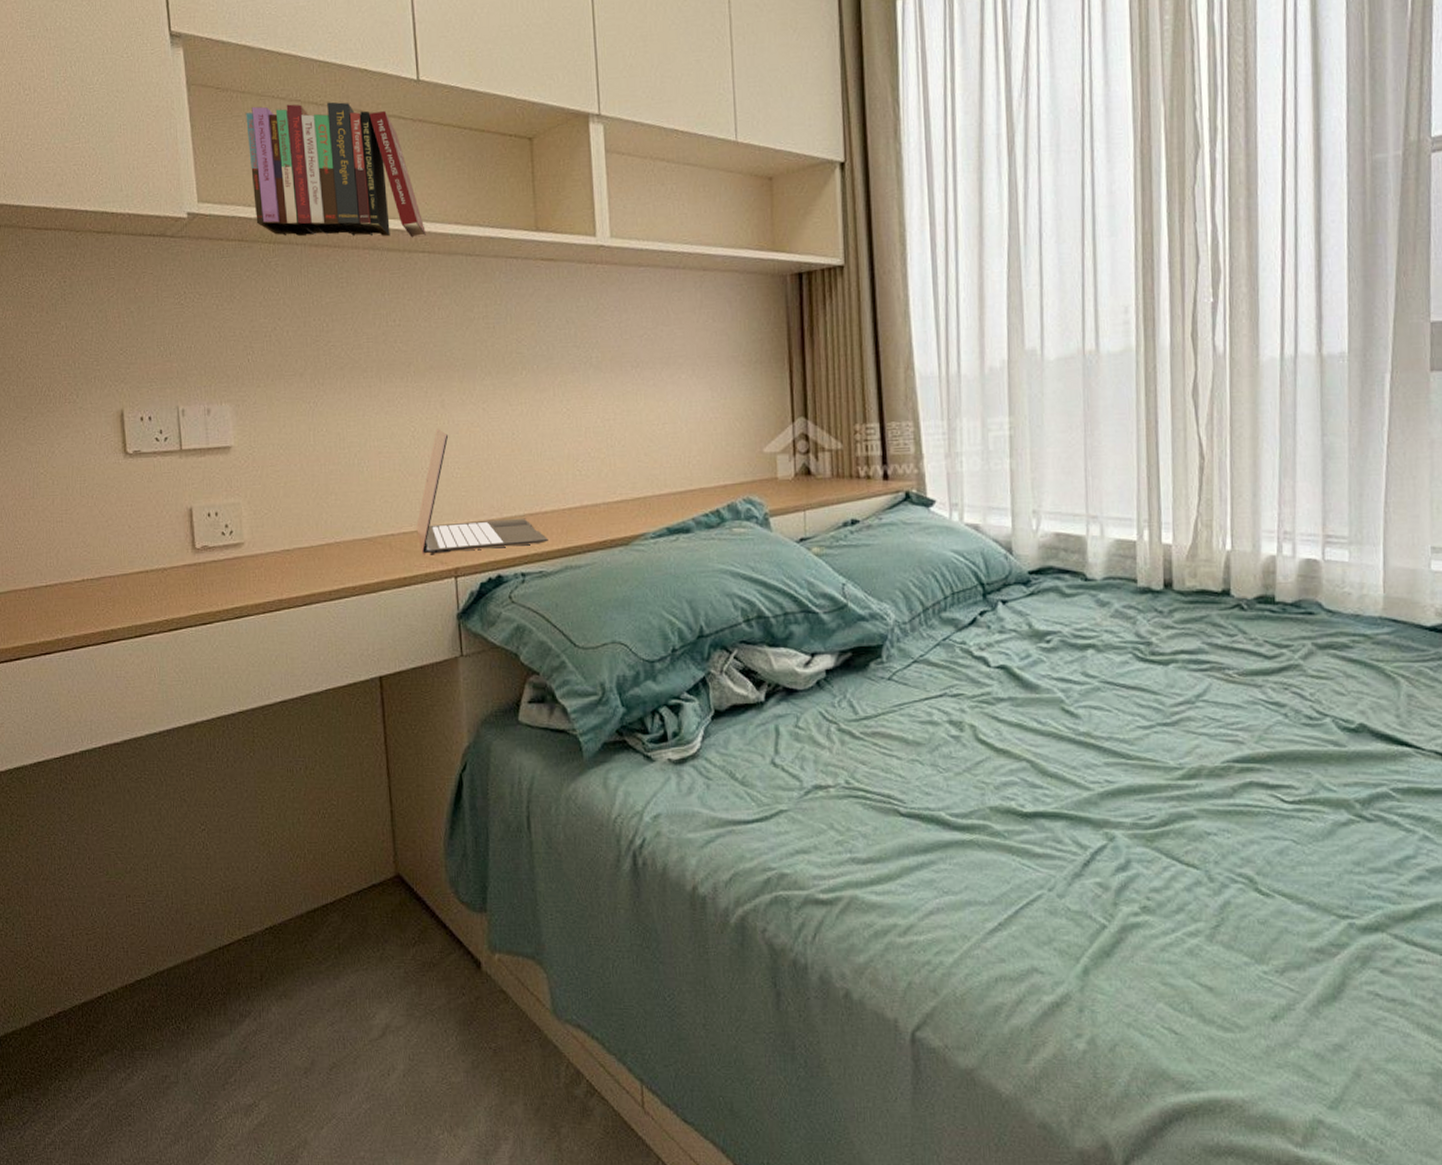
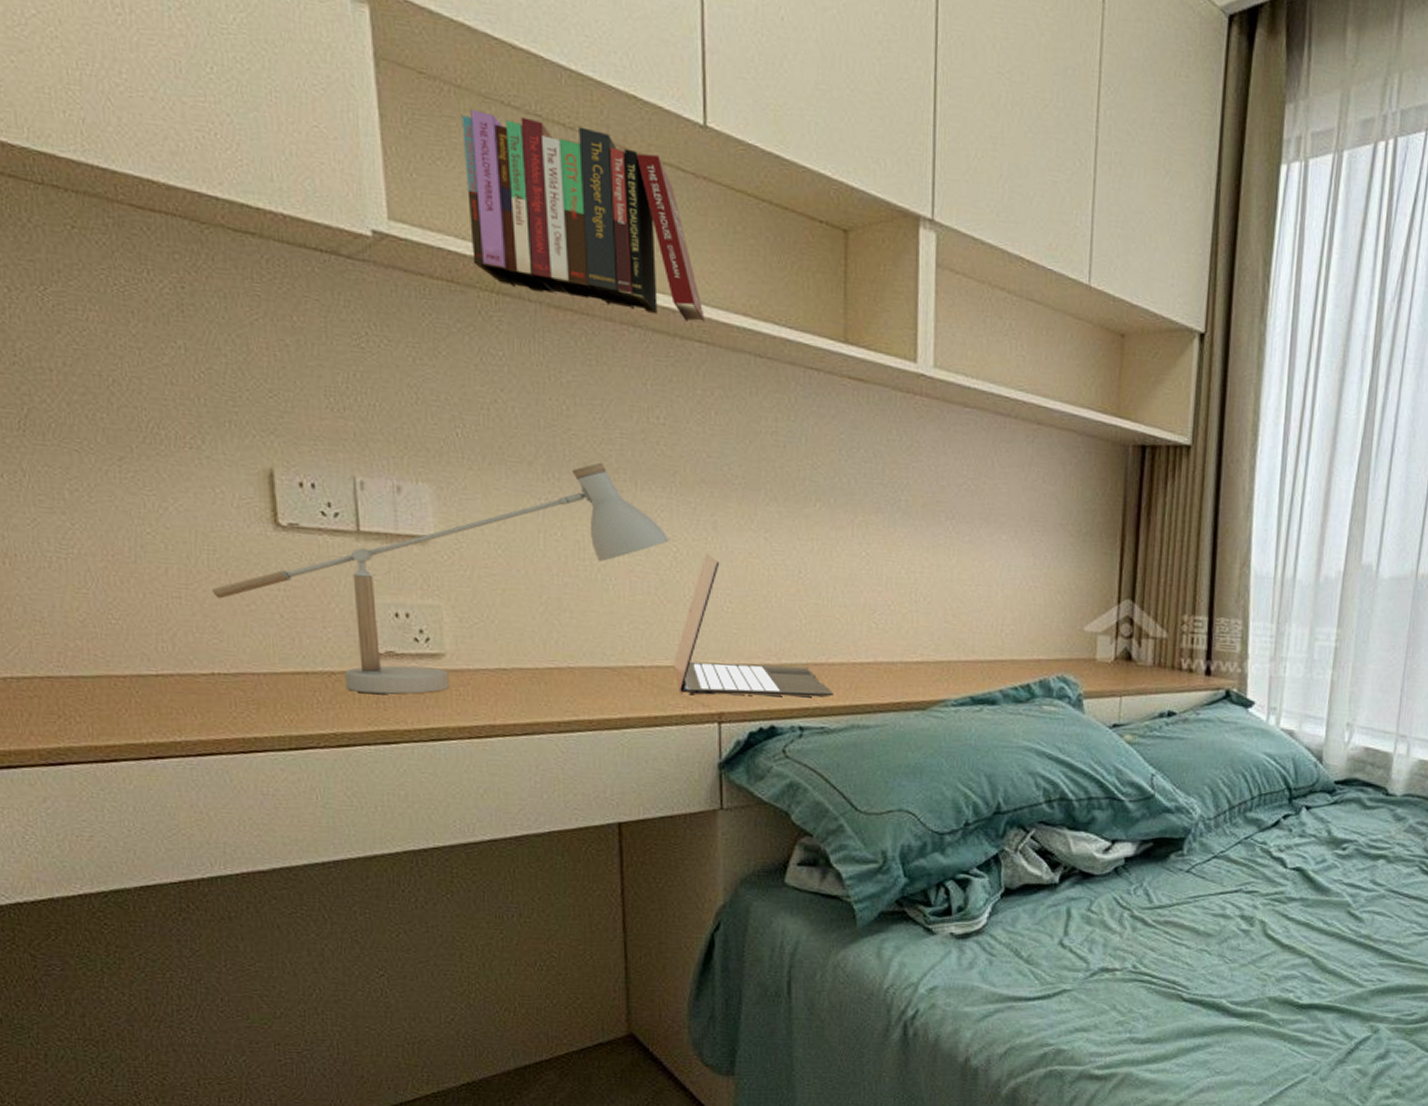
desk lamp: none [83,365,409,583] -> present [212,462,670,695]

